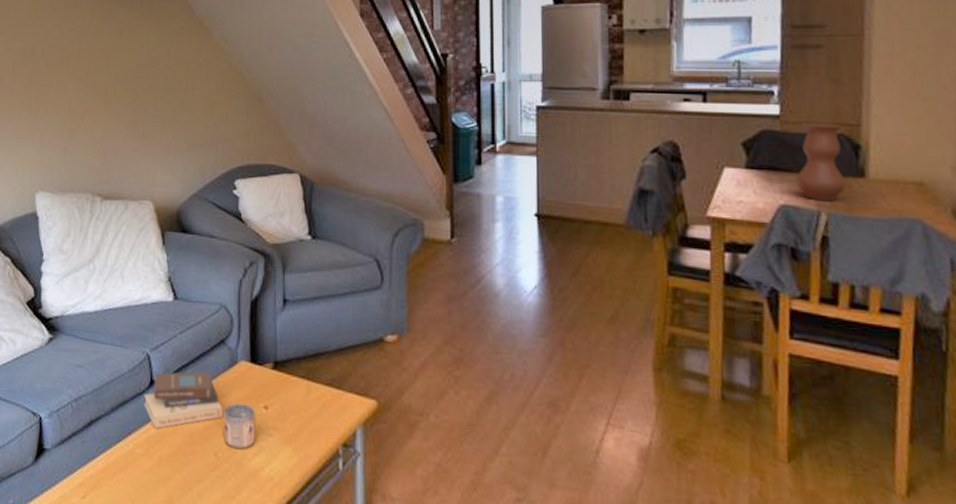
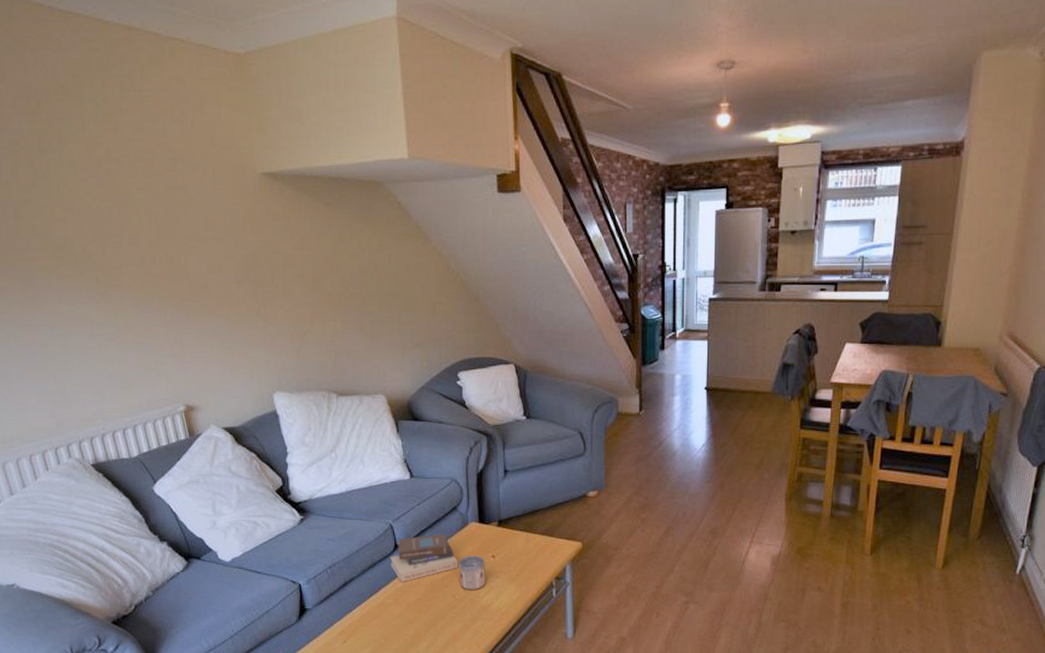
vase: present [796,123,847,202] -> none [895,306,931,366]

